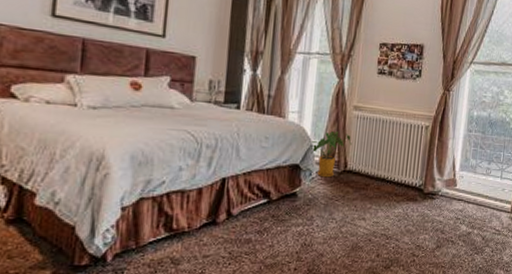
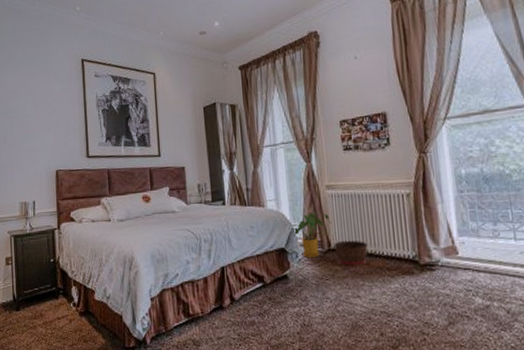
basket: none [349,163,382,189] -> present [333,240,368,266]

